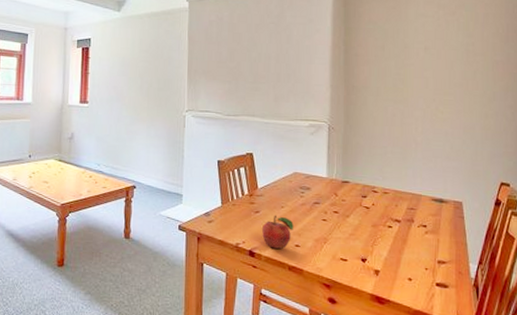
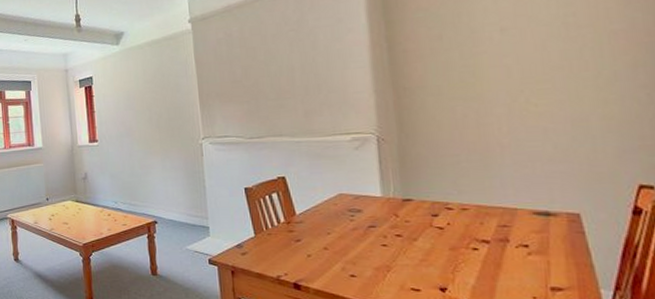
fruit: present [262,215,294,249] -> none [306,242,346,280]

